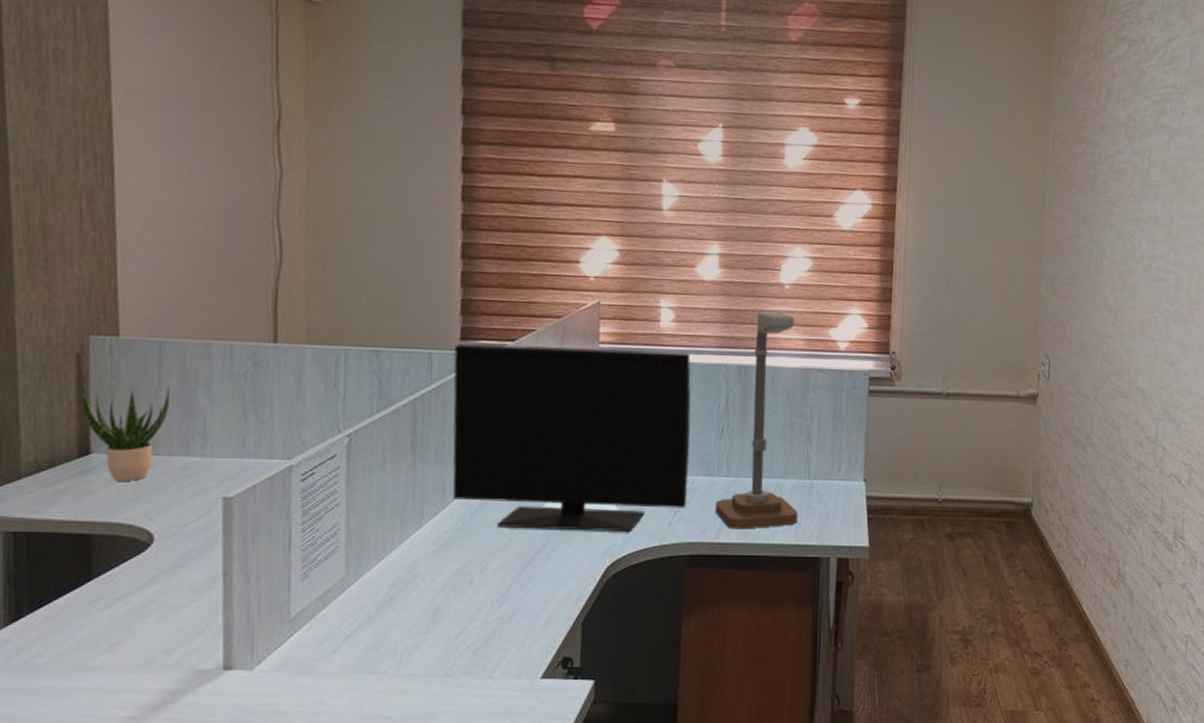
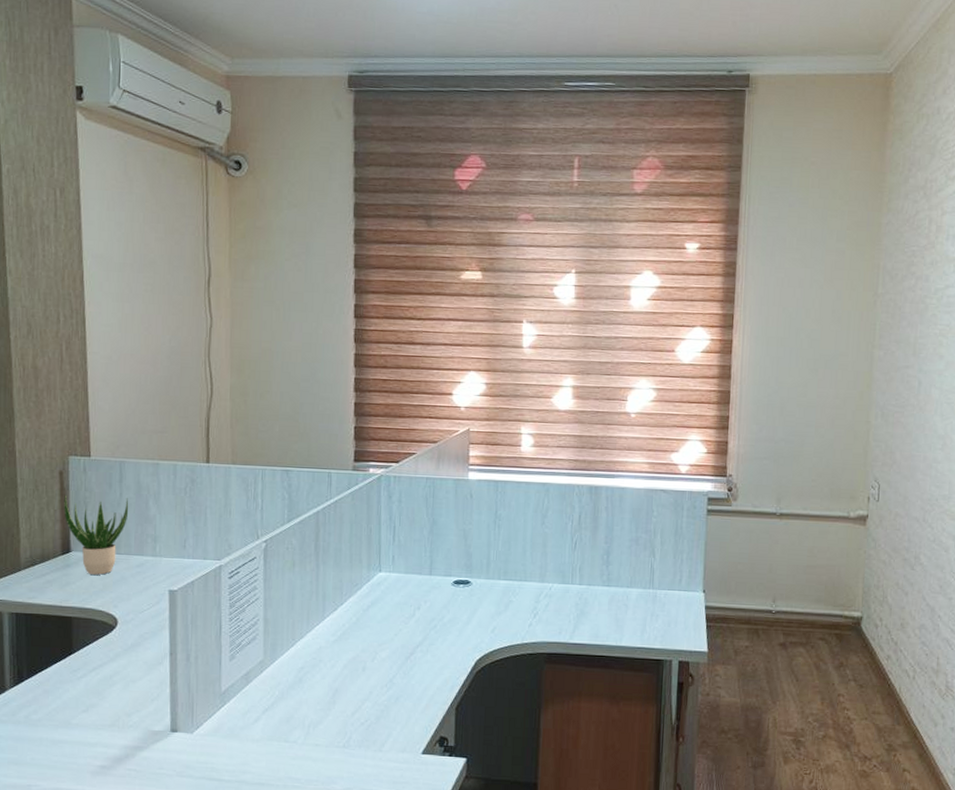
monitor: present [452,344,691,533] -> none [348,465,548,631]
desk lamp: present [715,311,798,530] -> none [569,437,643,632]

